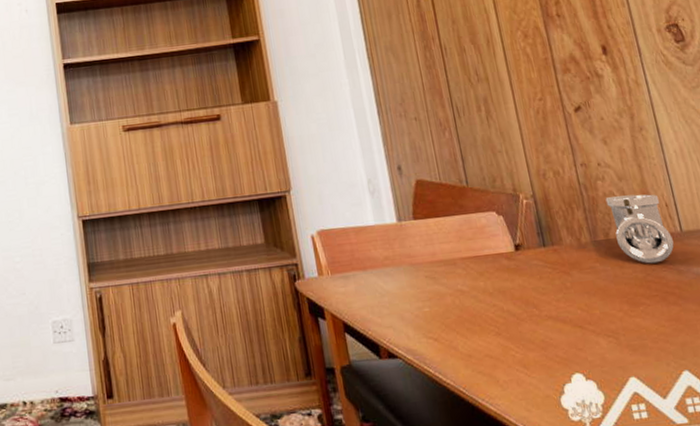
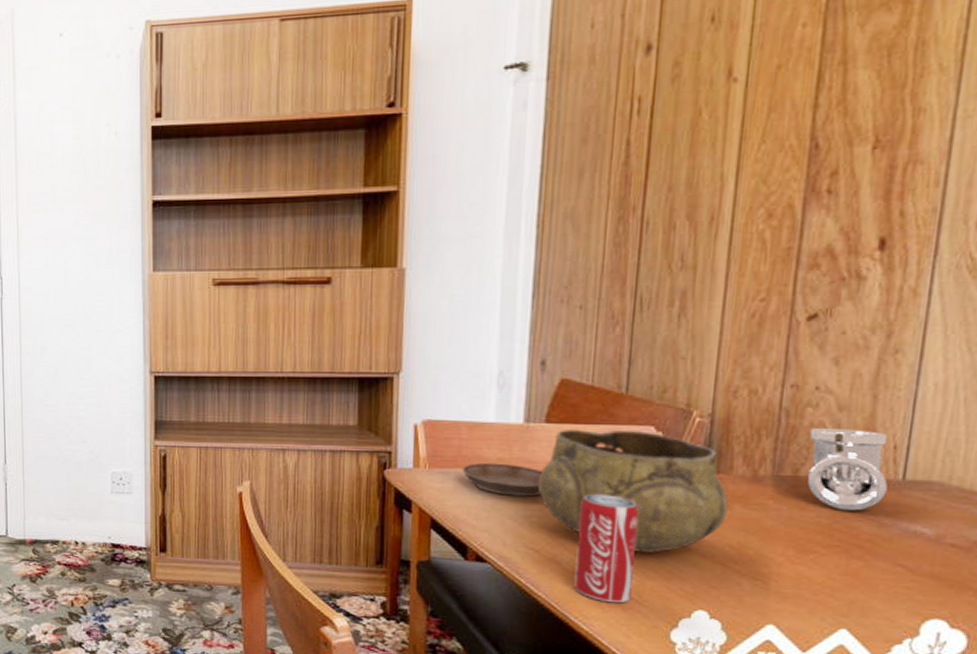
saucer: none [358,261,425,291] -> present [462,462,544,497]
decorative bowl: none [420,217,571,327] -> present [537,428,729,554]
beverage can: none [458,277,521,379] -> present [574,493,638,603]

